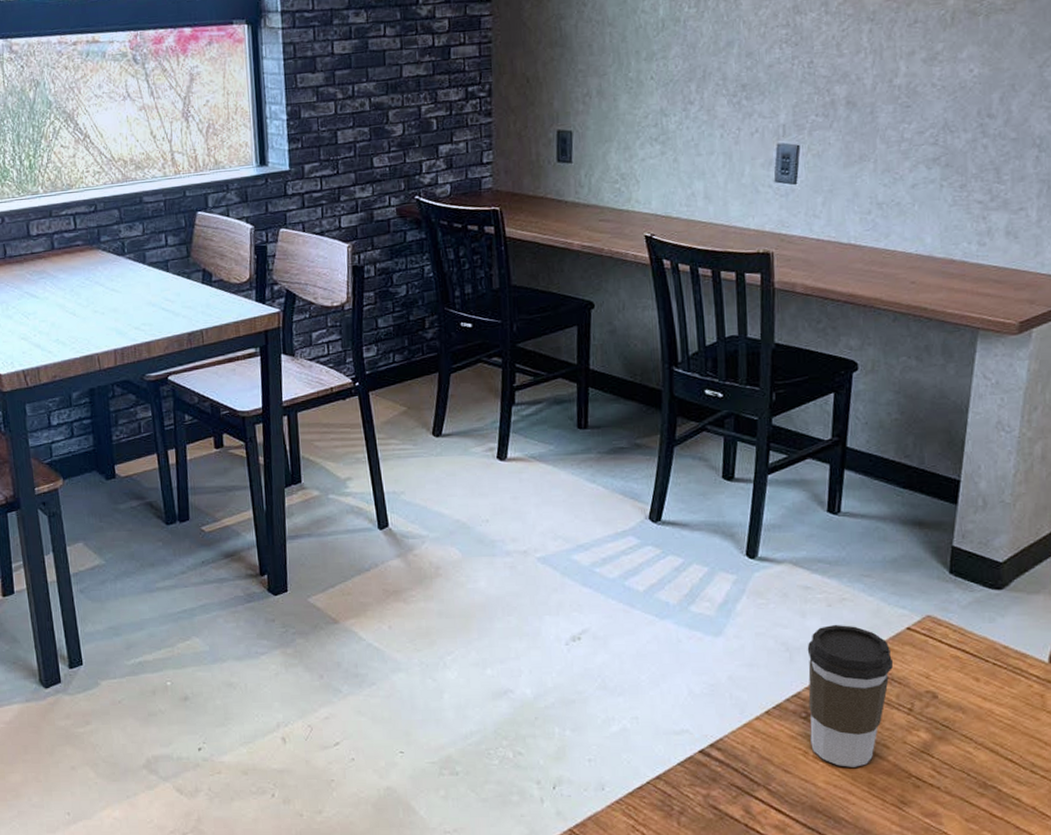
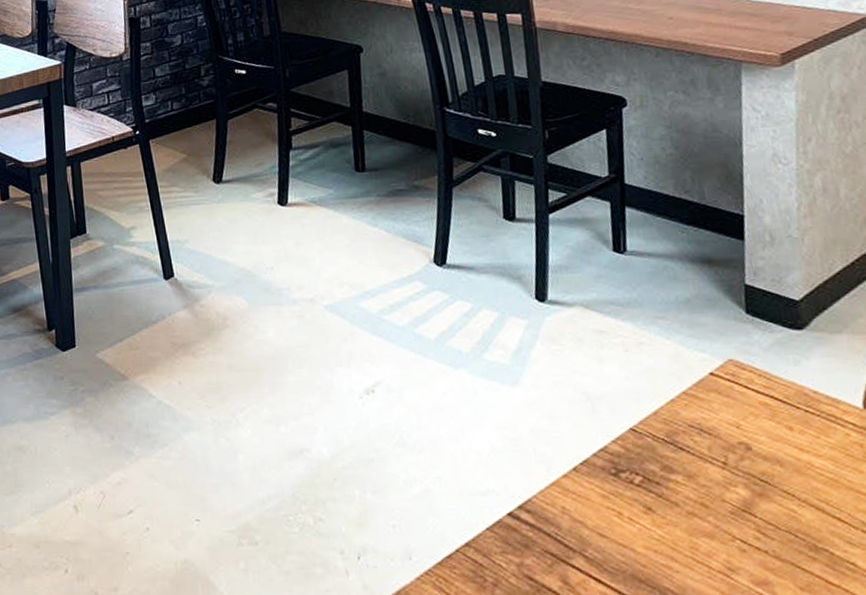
coffee cup: present [807,624,894,767] -> none [608,370,701,530]

